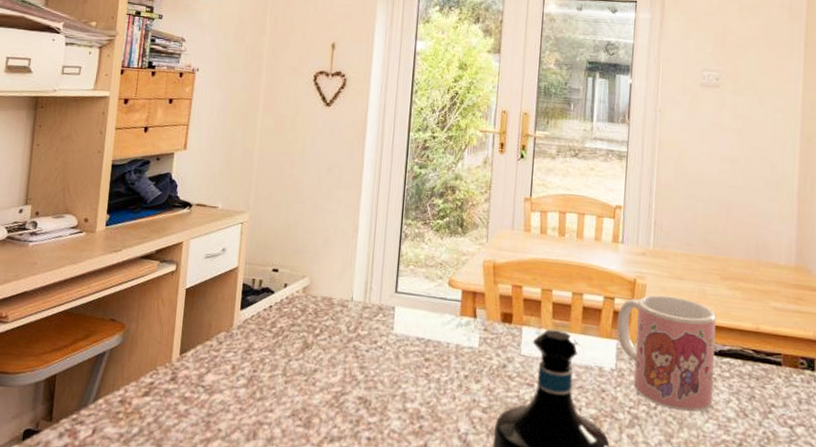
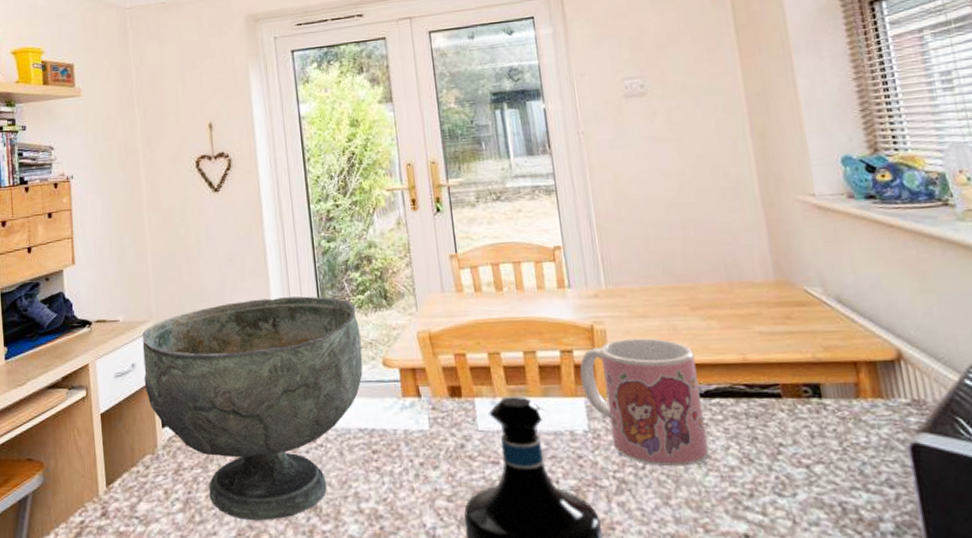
decorative bowl: none [231,208,434,407] -> present [141,296,363,521]

